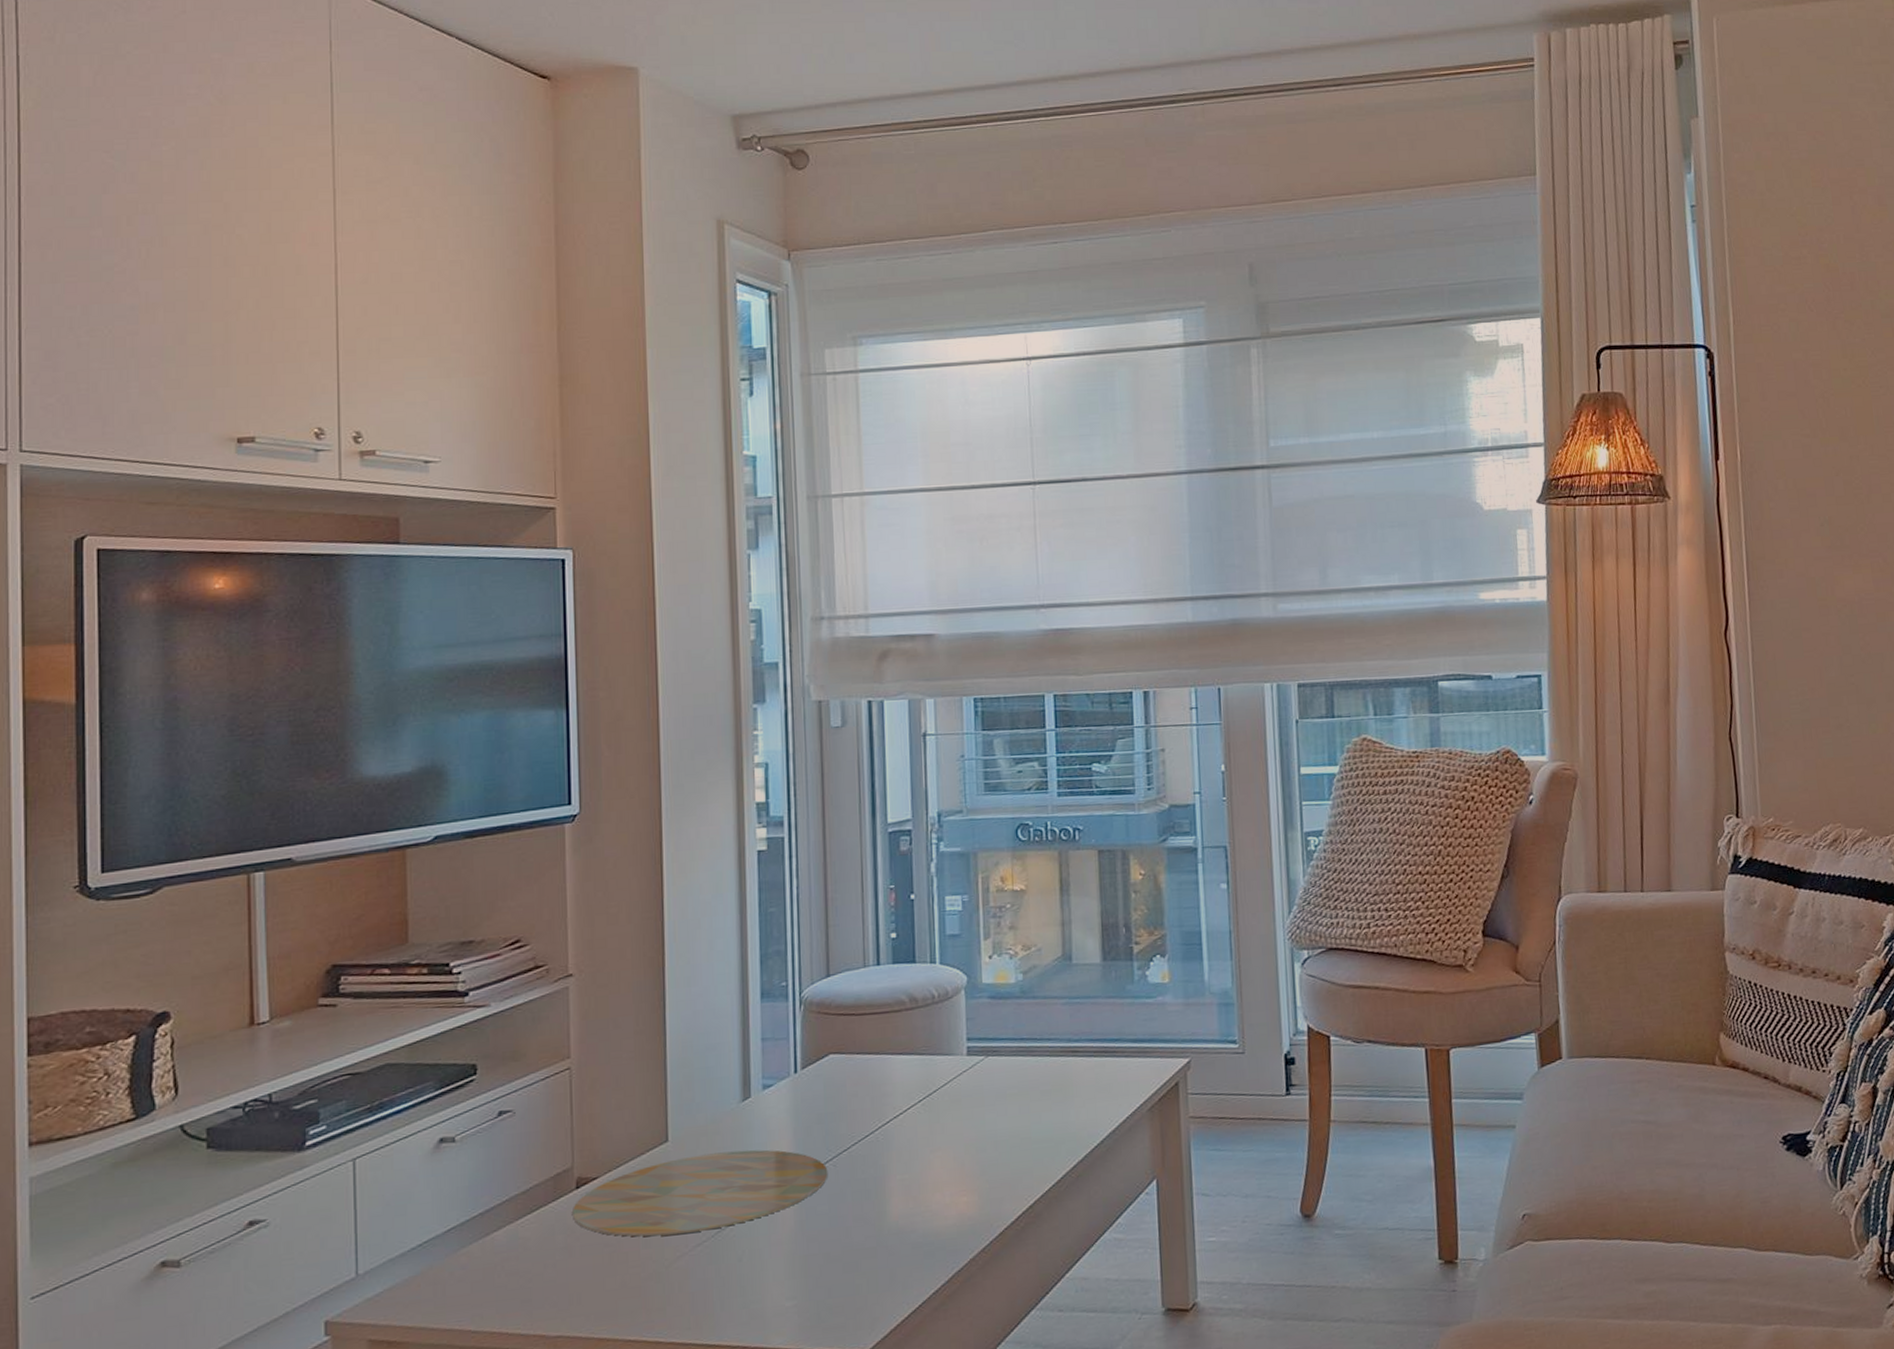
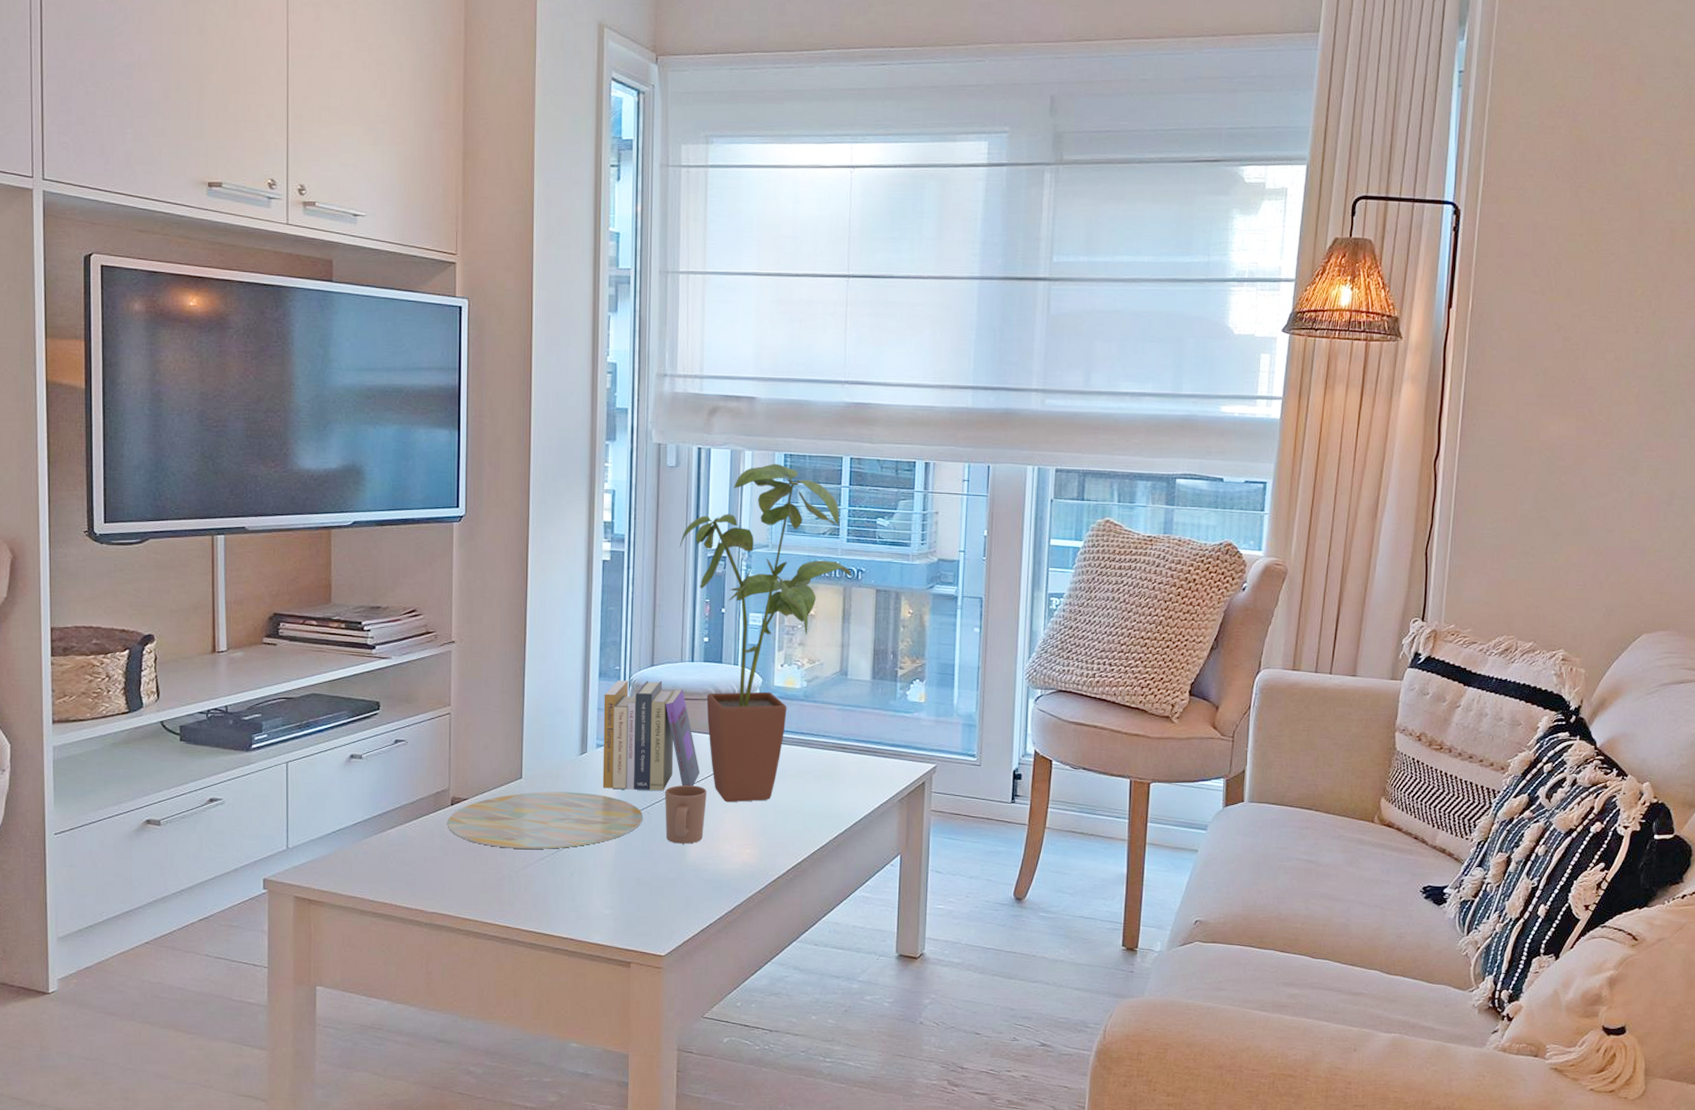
books: none [768,995,898,1141] -> present [602,680,700,790]
house plant: none [852,710,1066,1140] -> present [679,463,851,803]
mug: none [854,1122,908,1202] -> present [665,785,707,844]

